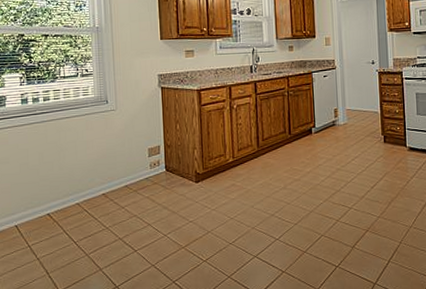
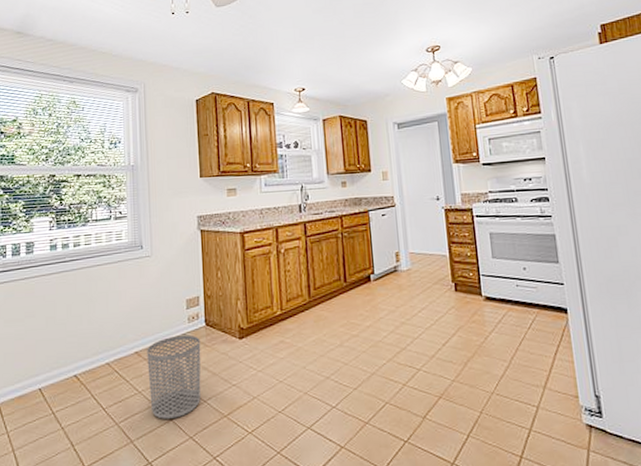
waste bin: none [113,179,162,251] -> present [147,334,201,419]

